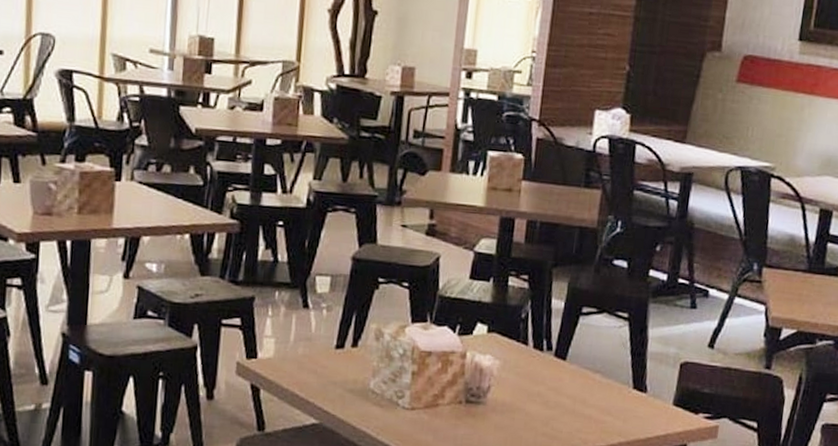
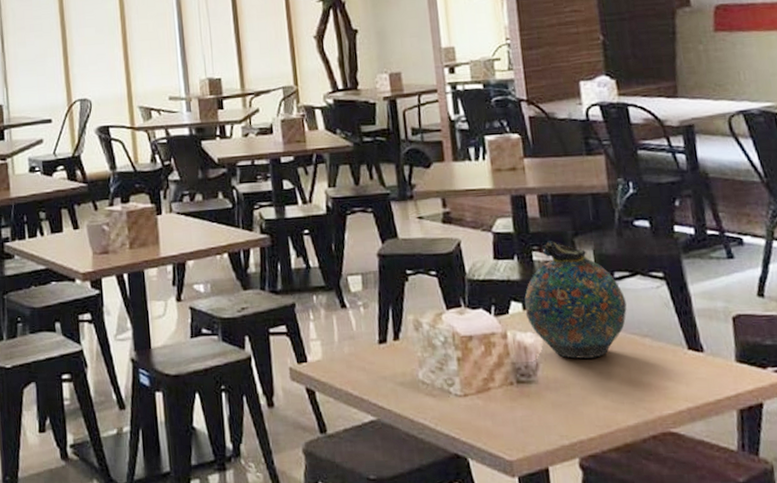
snuff bottle: none [488,268,588,387] -> present [524,241,627,359]

